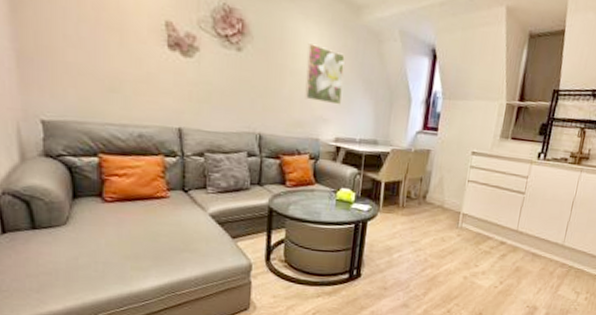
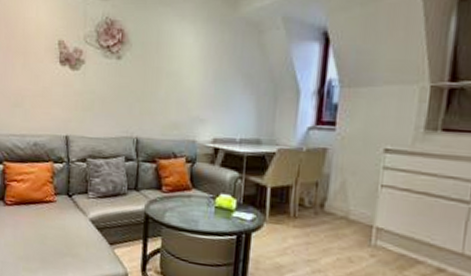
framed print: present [305,43,345,105] -> none [181,44,222,104]

